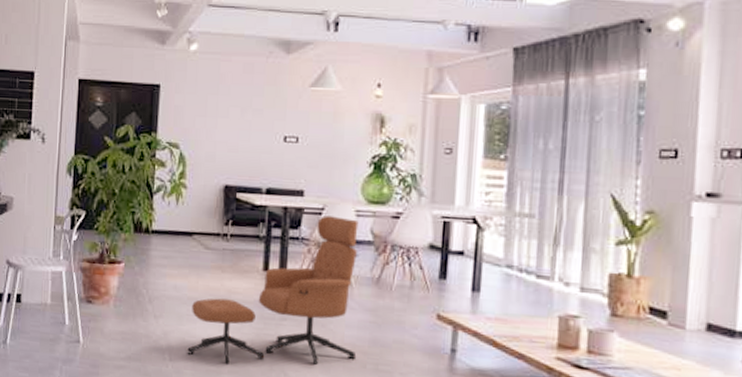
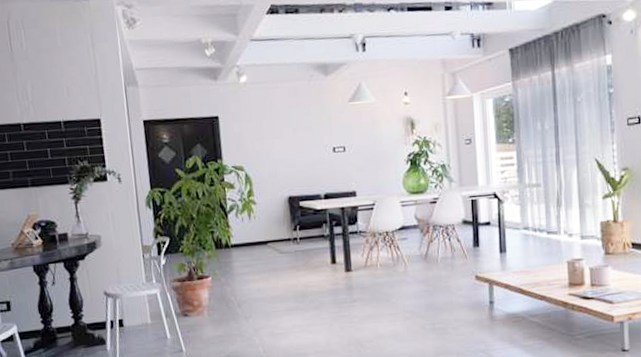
lounge chair: present [187,215,359,365] -> none [276,209,417,346]

